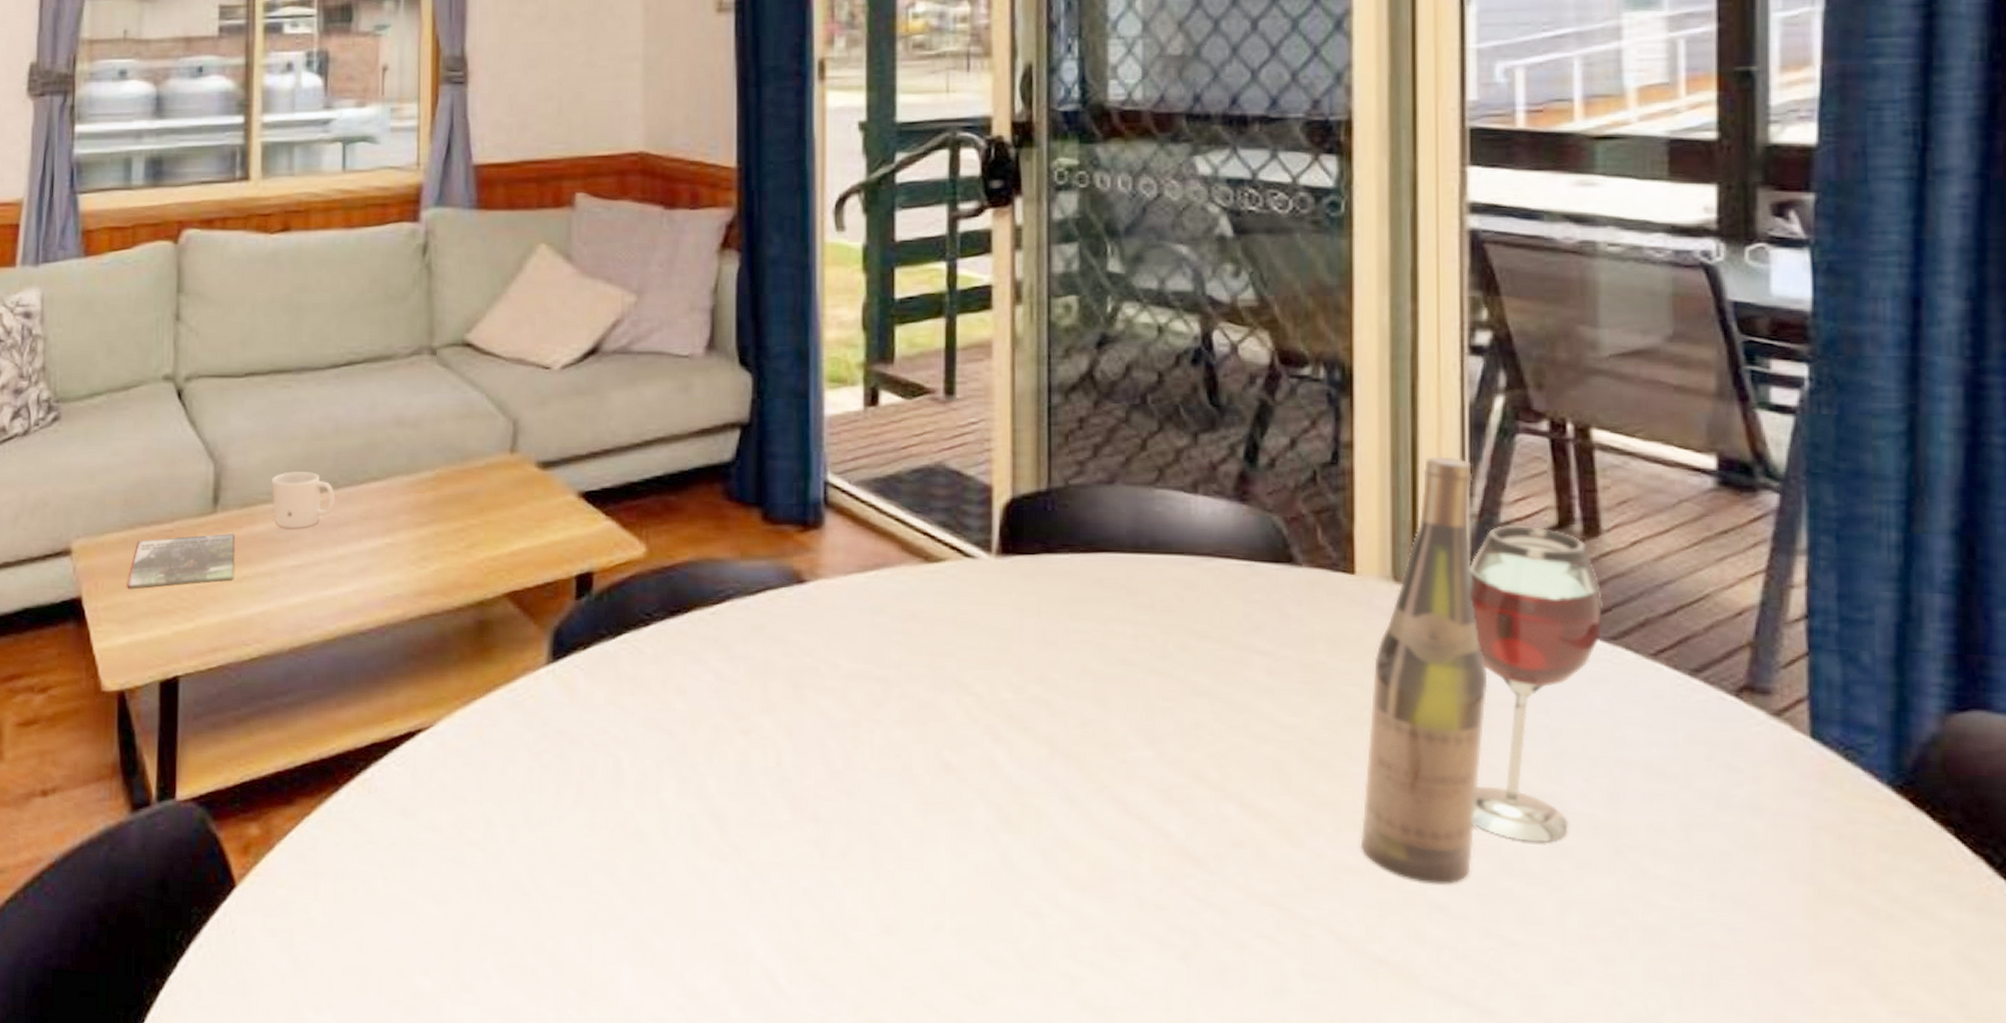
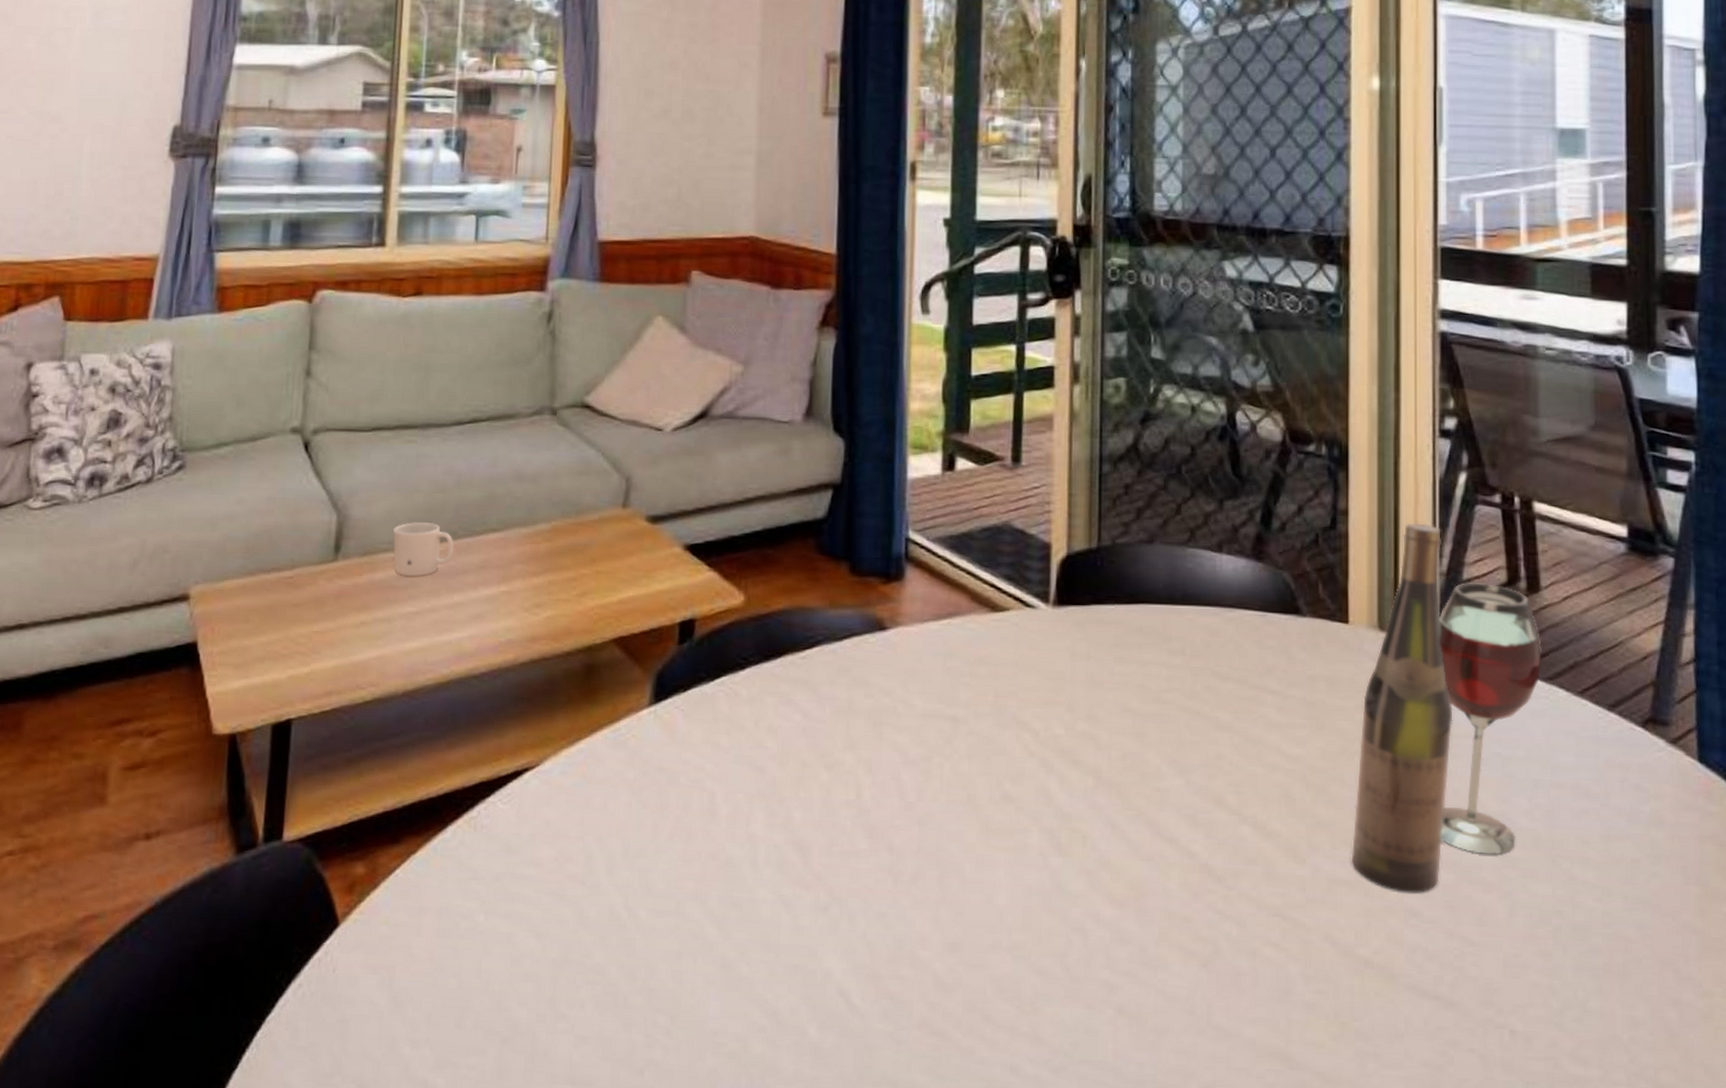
magazine: present [127,534,235,589] -> none [244,581,354,634]

